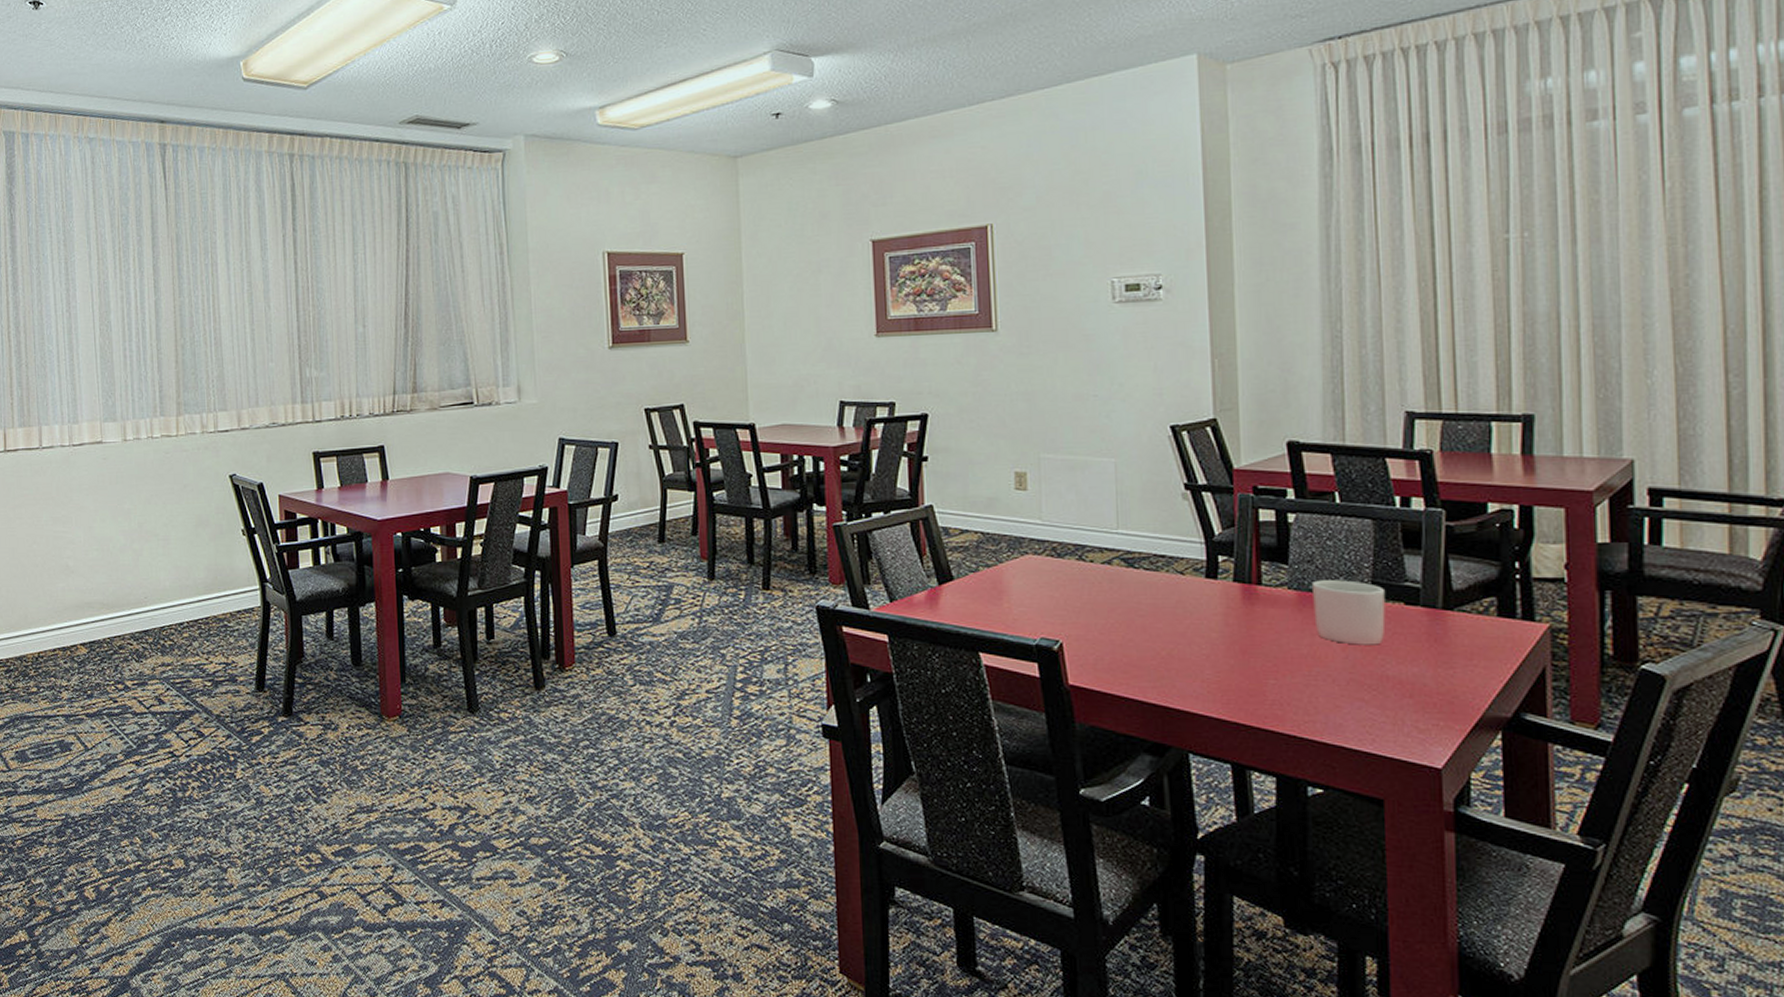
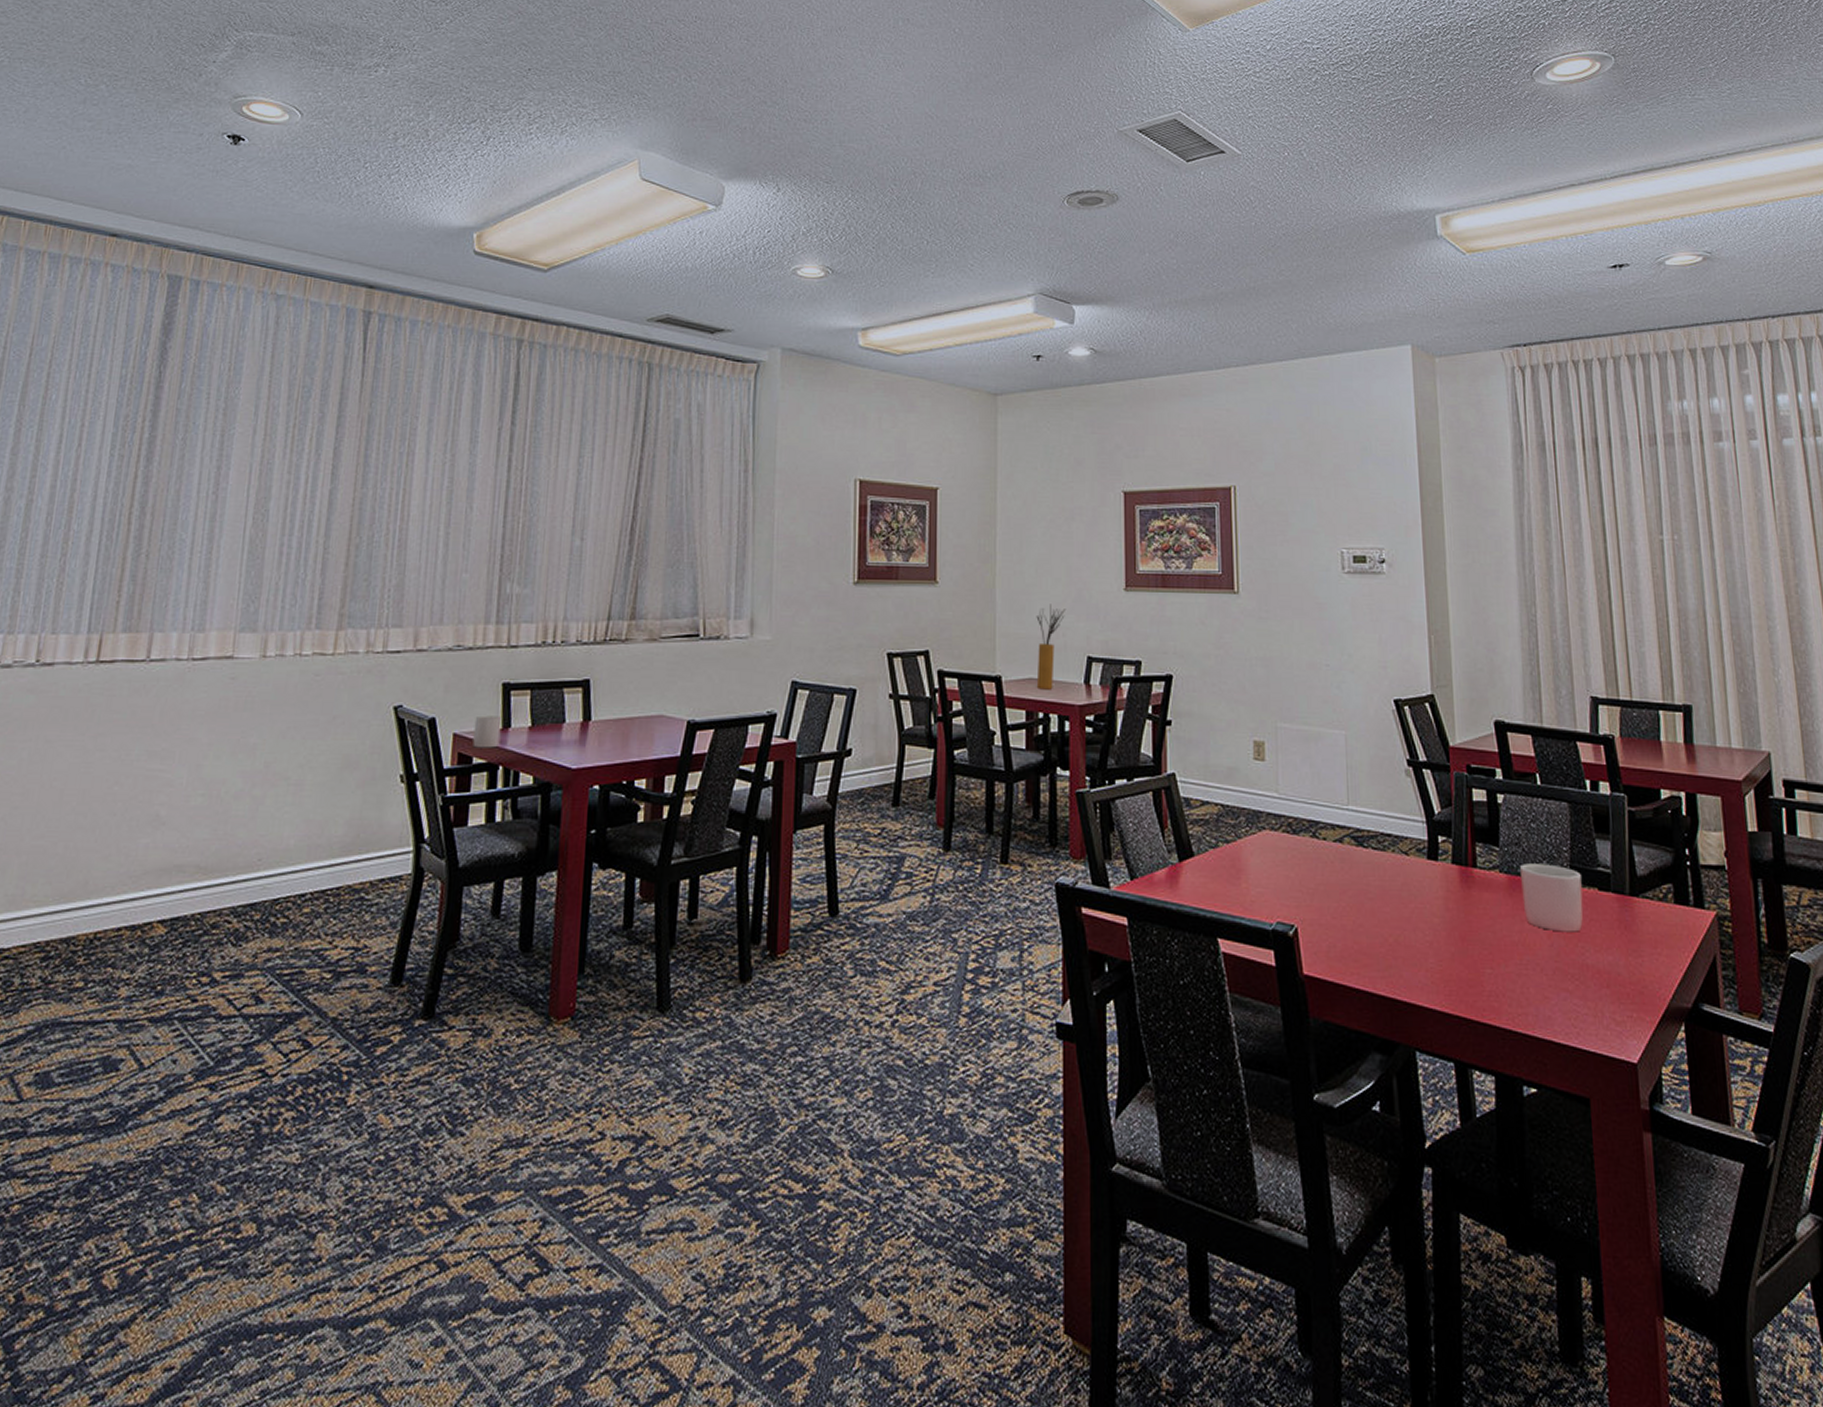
mug: none [294,479,317,506] -> present [472,715,502,748]
vase: none [787,354,817,434] -> present [1036,604,1067,690]

